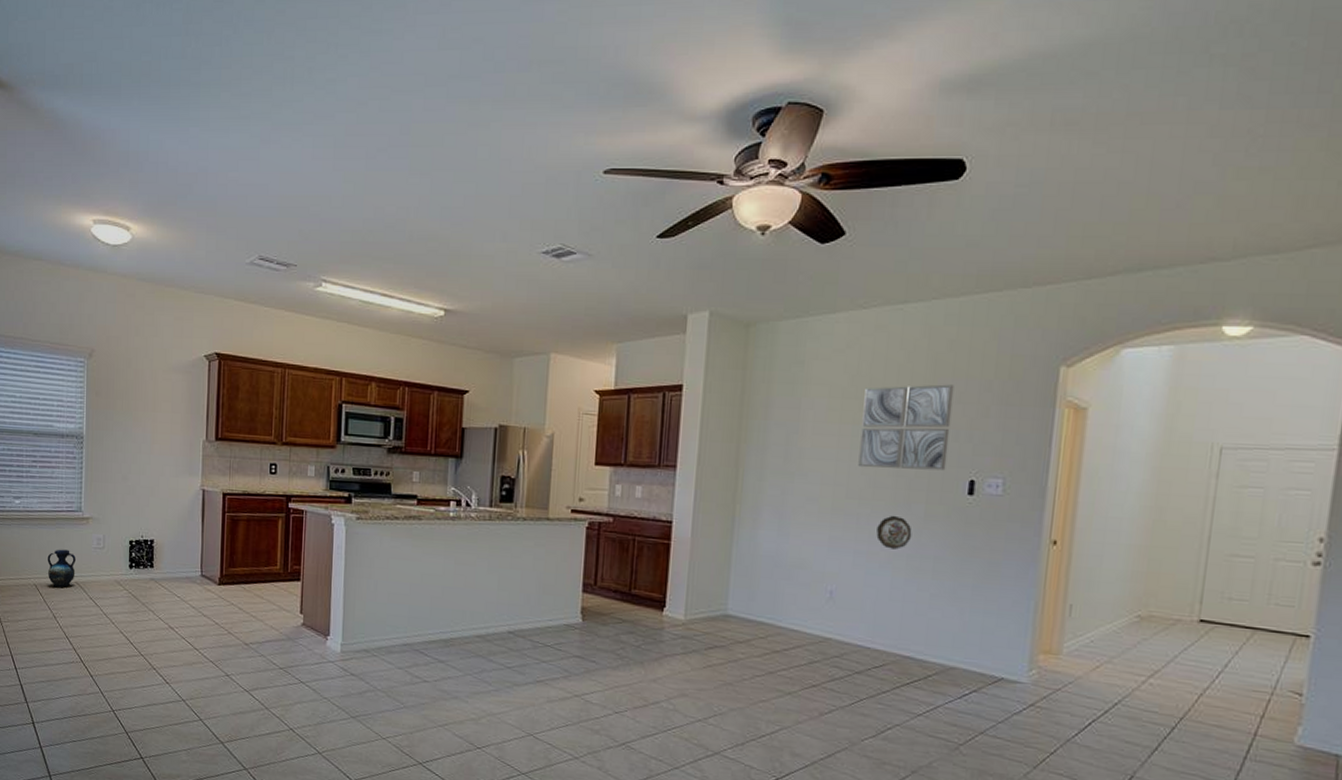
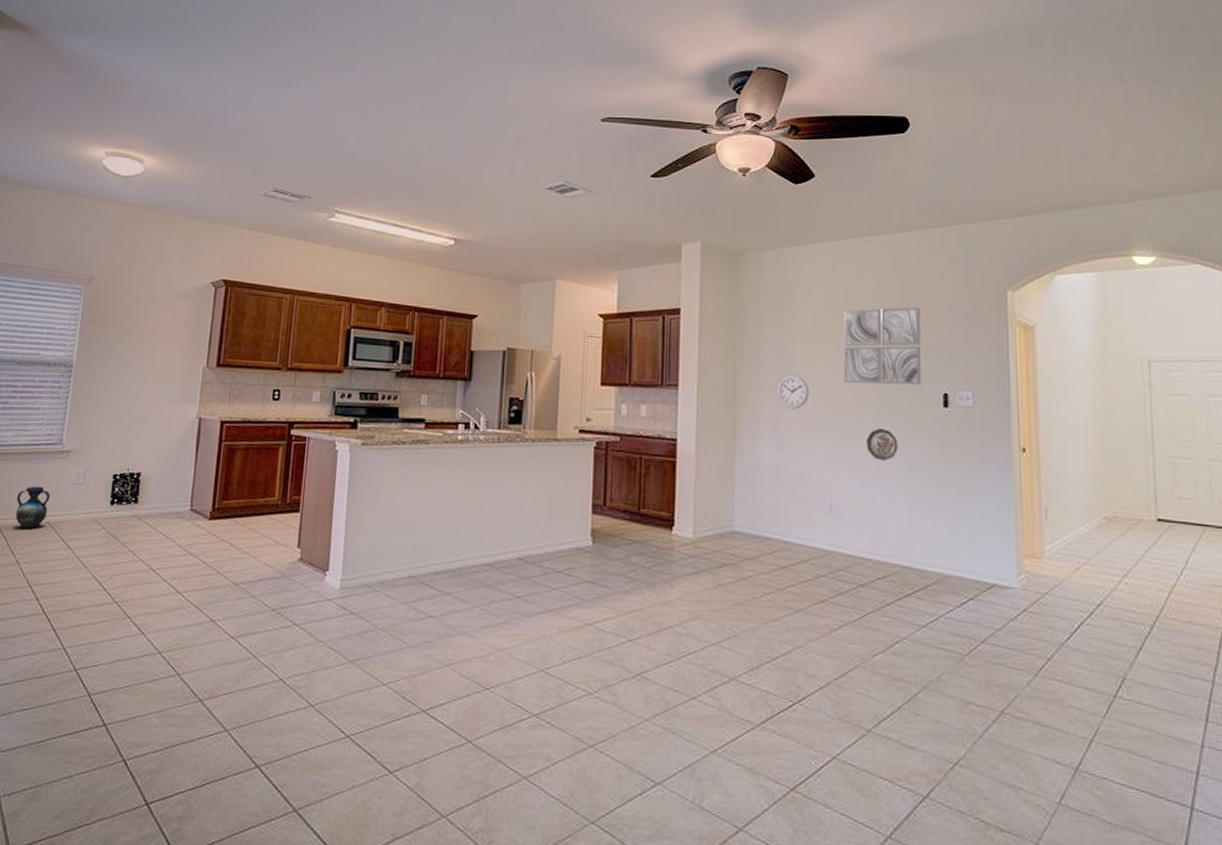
wall clock: none [783,456,818,494] -> present [778,374,809,409]

